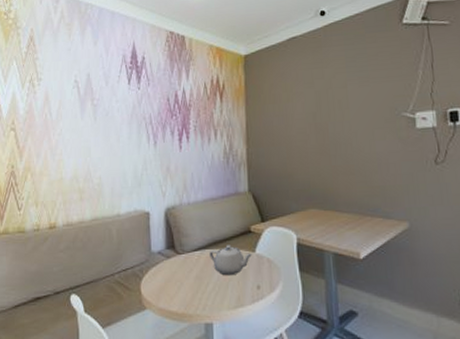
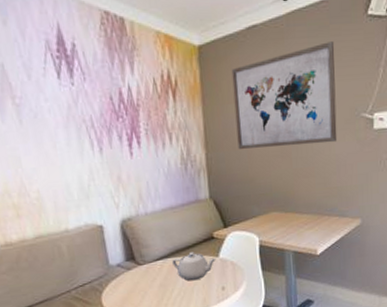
wall art: none [273,48,378,145] -> present [231,41,338,149]

